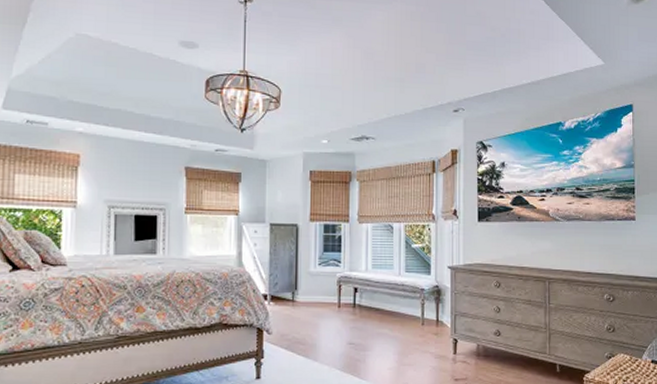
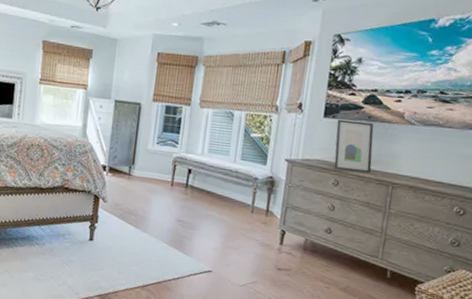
picture frame: none [491,222,527,272] -> present [334,119,374,174]

